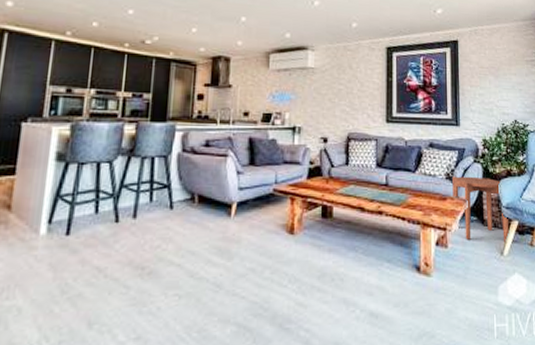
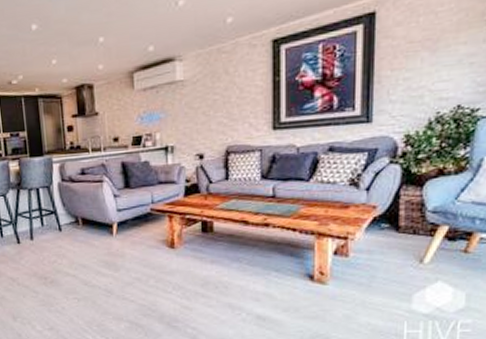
side table: present [452,176,509,243] -> none [358,179,436,251]

